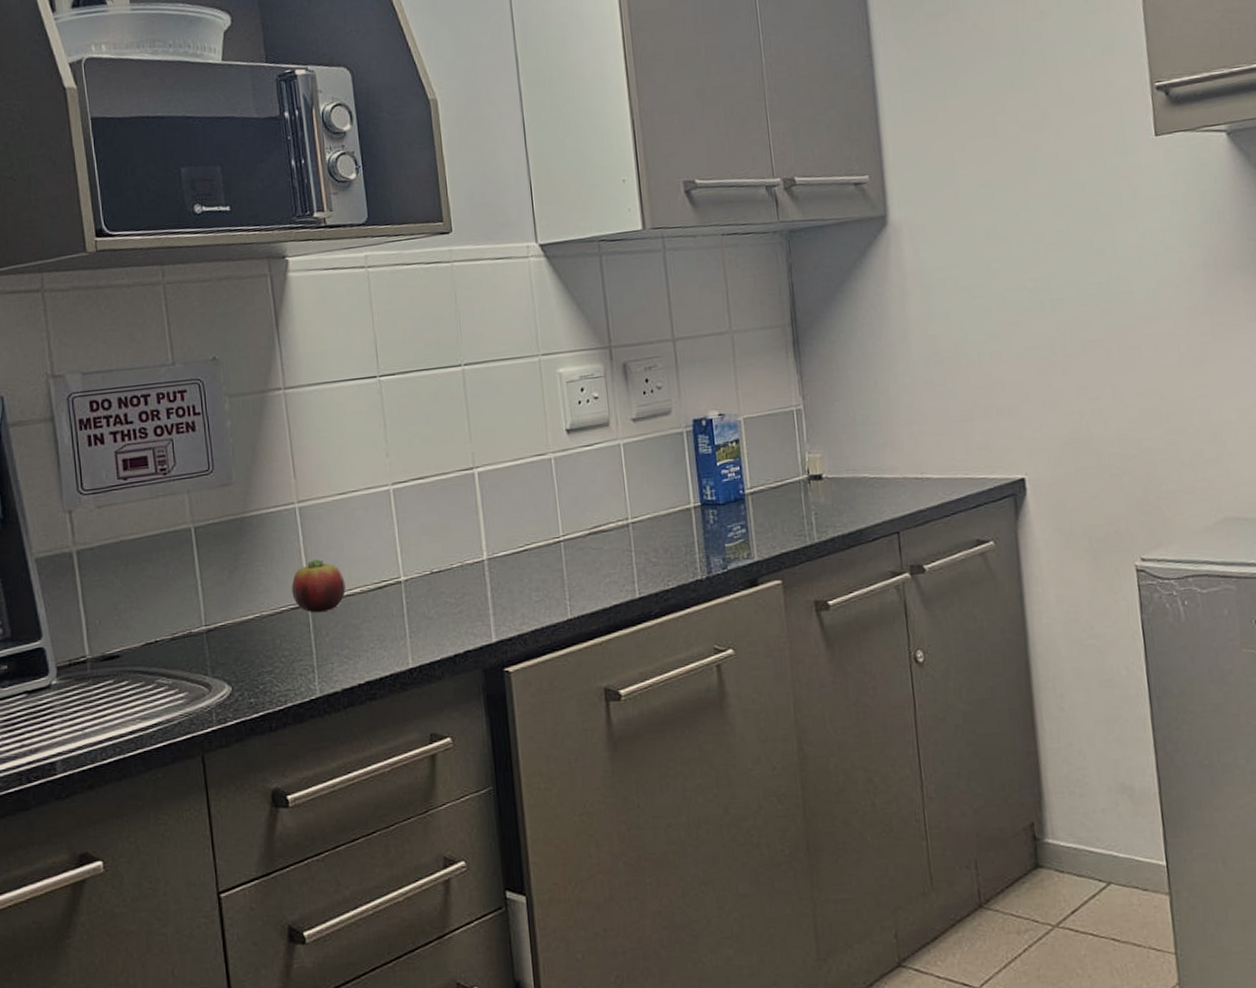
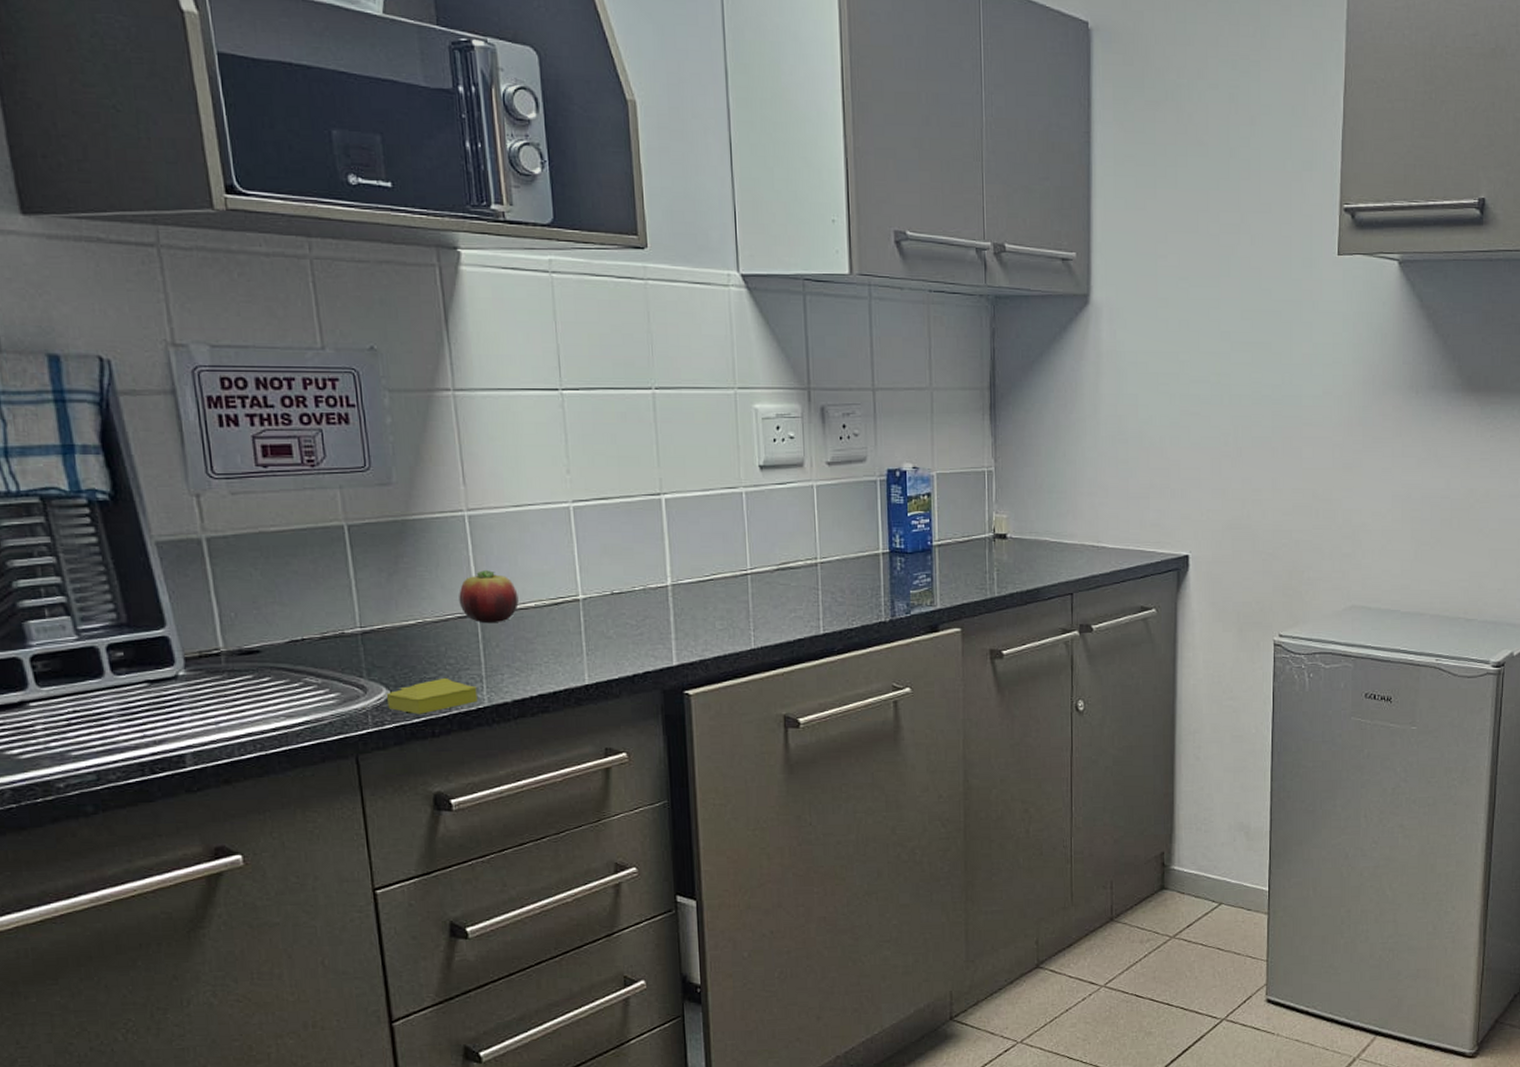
sponge: none [208,670,310,712] -> present [363,677,478,717]

